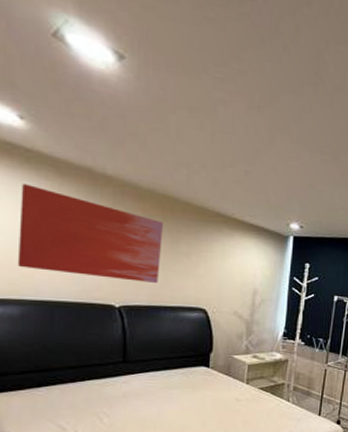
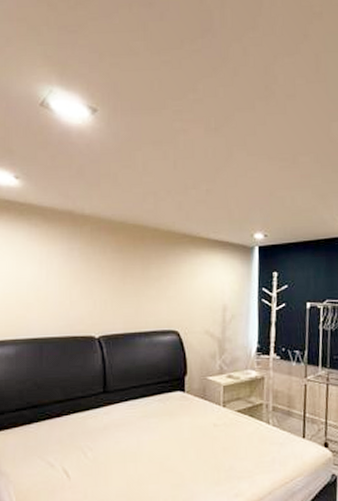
wall art: present [17,184,163,284] -> none [13,234,135,311]

